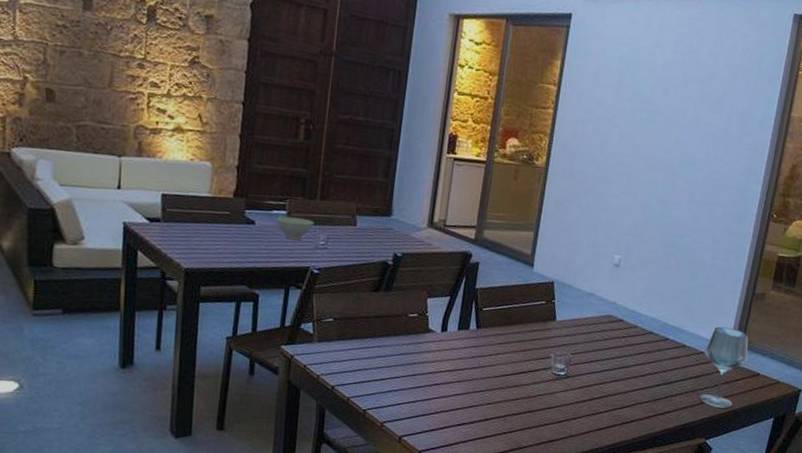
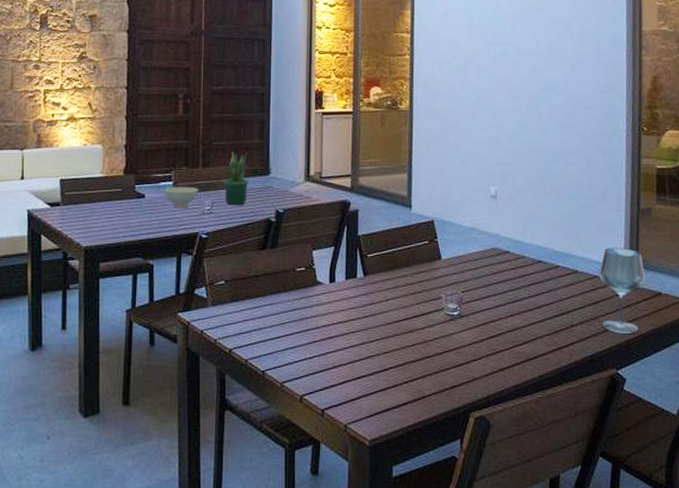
planter: none [341,187,370,244] -> present [223,151,249,205]

